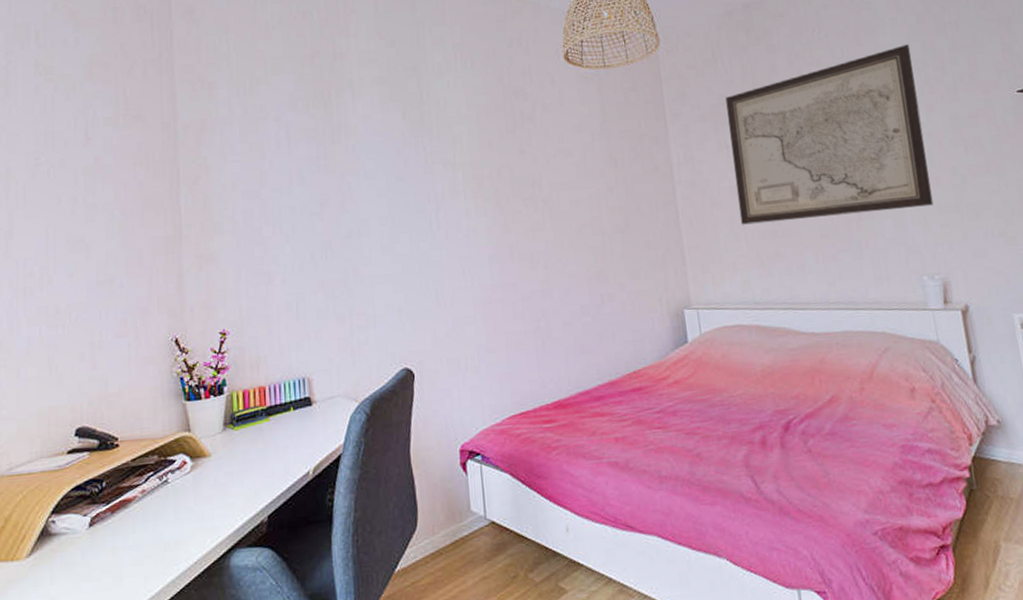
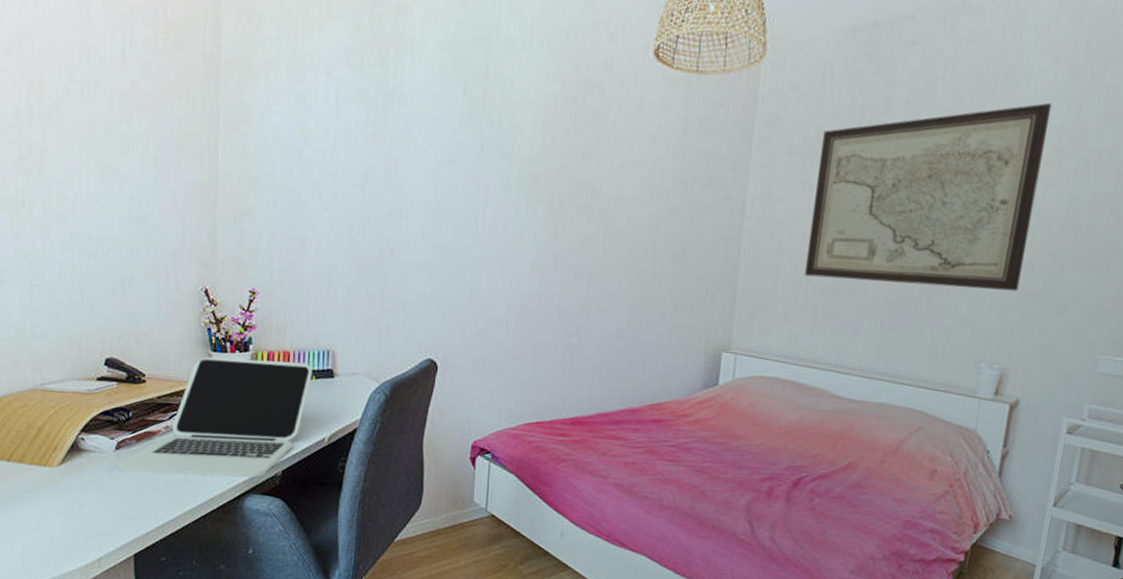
laptop: none [89,395,290,552] -> present [116,357,313,478]

